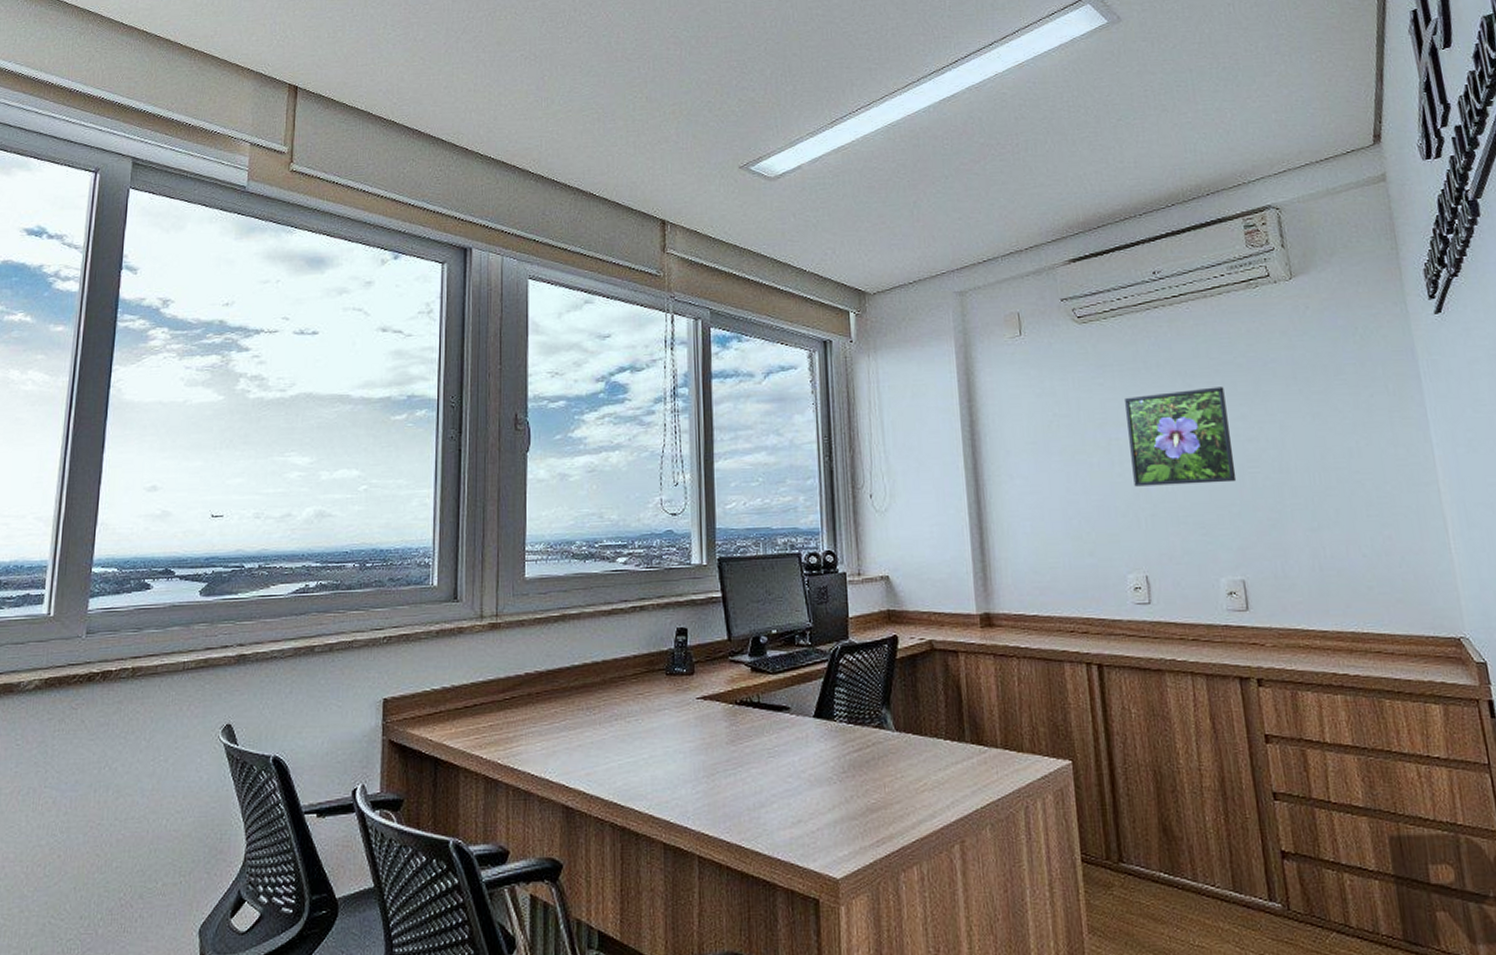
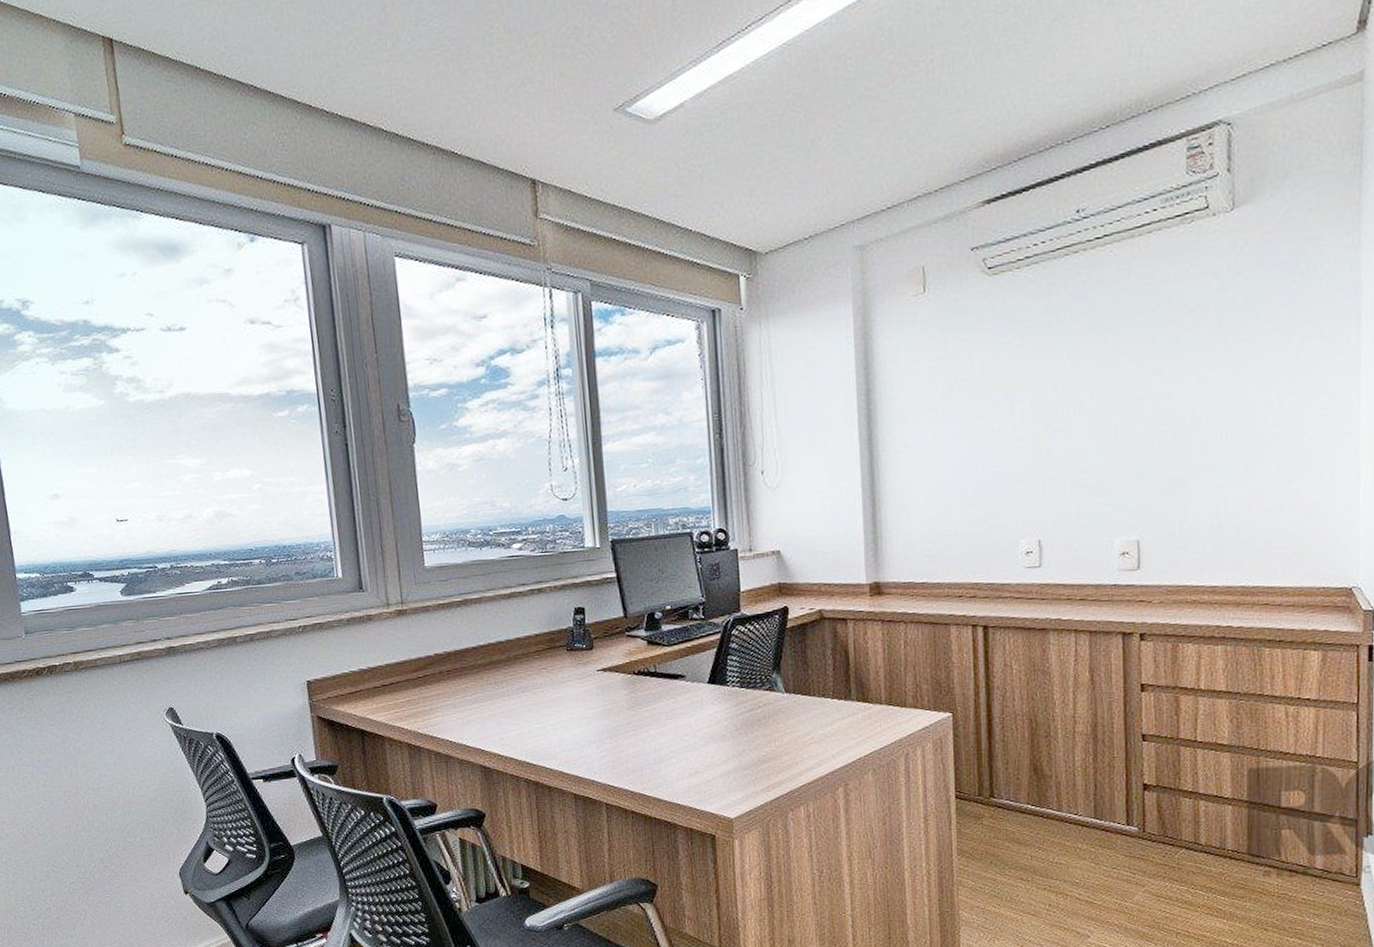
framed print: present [1125,387,1237,487] -> none [1033,339,1144,451]

